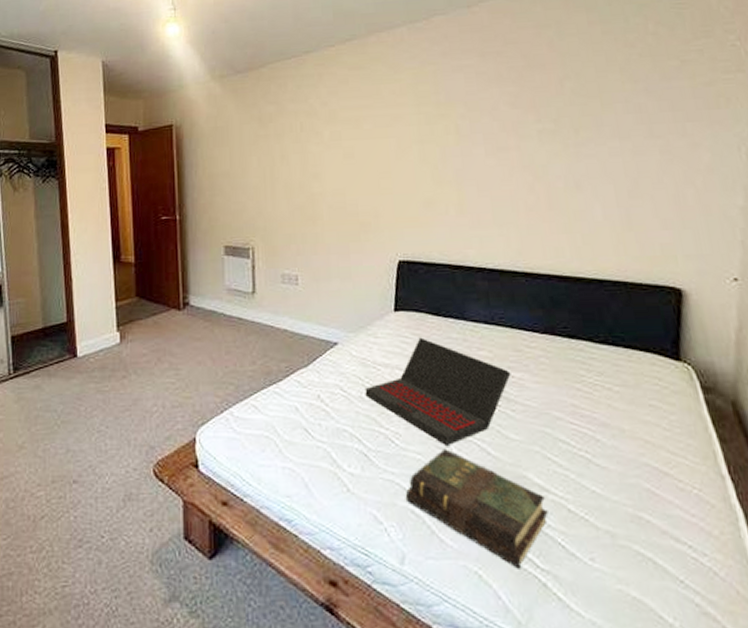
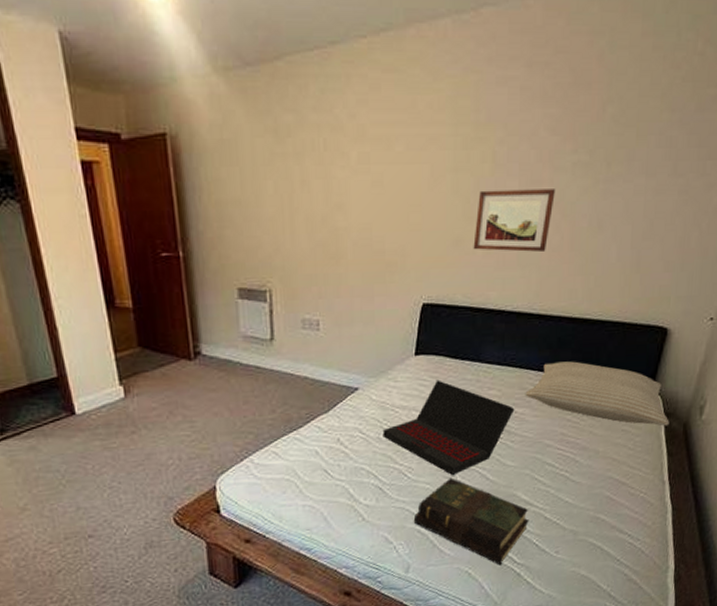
wall art: none [445,154,524,212] -> present [473,189,555,252]
pillow: none [520,322,712,404] -> present [525,361,669,426]

